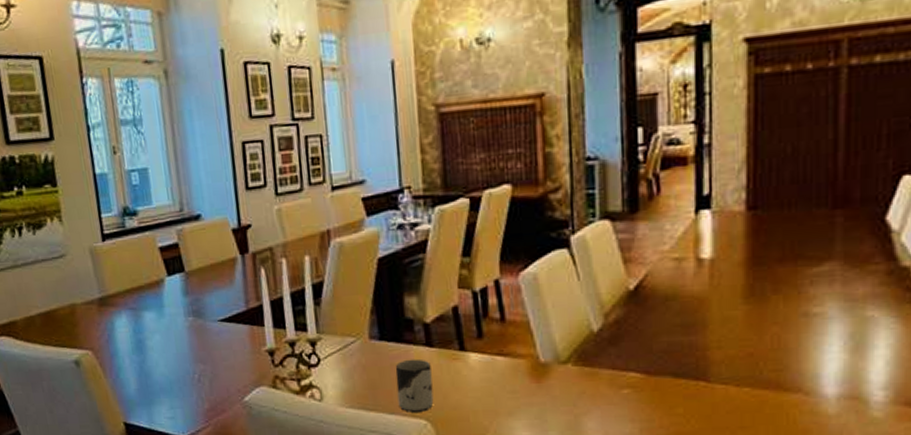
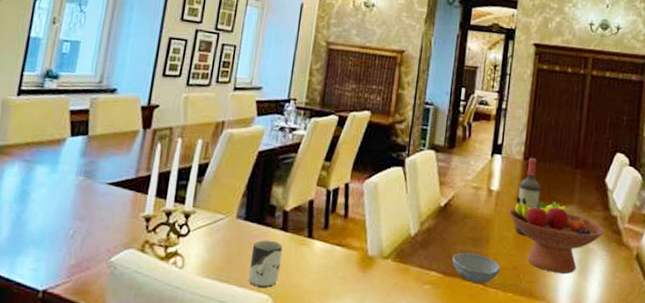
bowl: none [656,343,728,379] -> present [452,252,501,283]
fruit bowl: none [730,260,891,356] -> present [508,196,605,275]
wine bottle: none [744,205,779,312] -> present [515,157,541,235]

